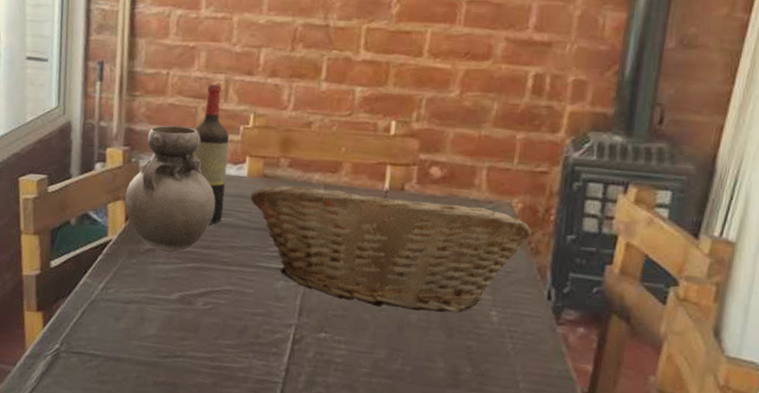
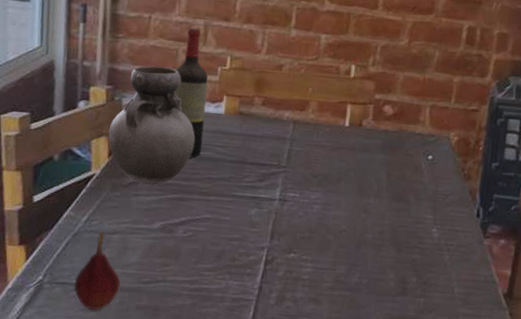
fruit: none [90,300,137,383] -> present [74,231,120,310]
fruit basket: present [250,185,533,313] -> none [227,122,466,232]

